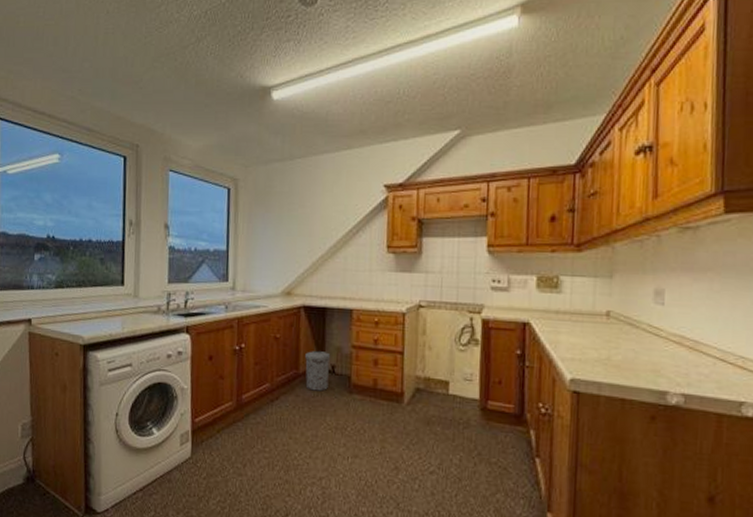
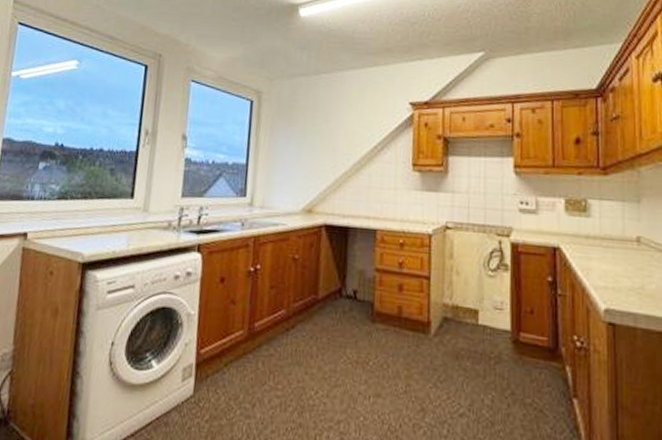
trash can: present [305,350,331,391] -> none [324,273,353,320]

